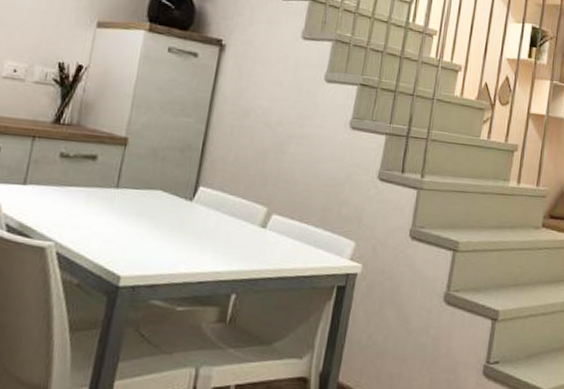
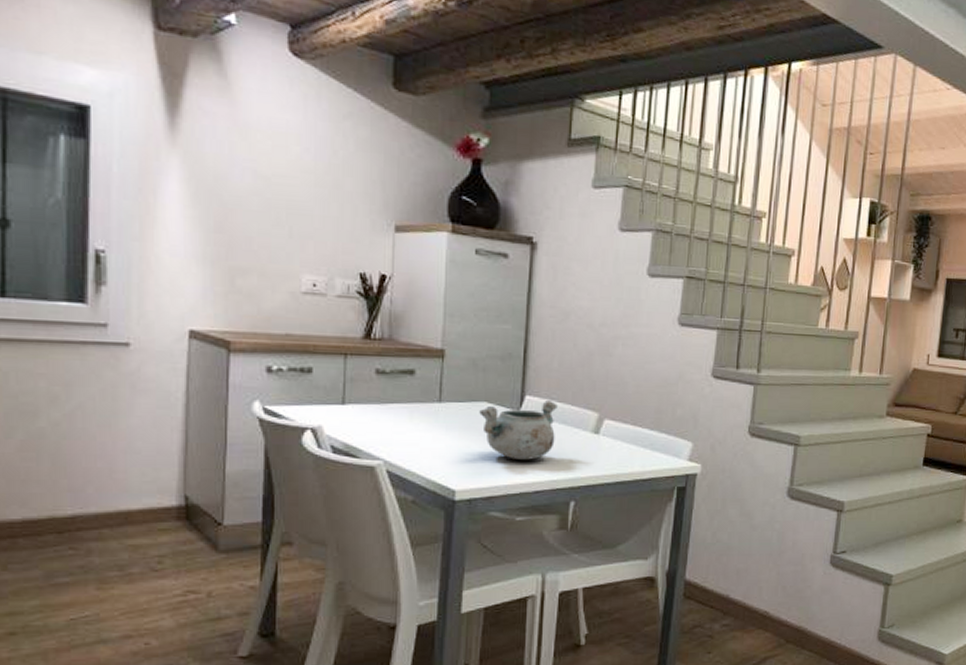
decorative bowl: none [153,193,229,250] -> present [479,401,557,460]

